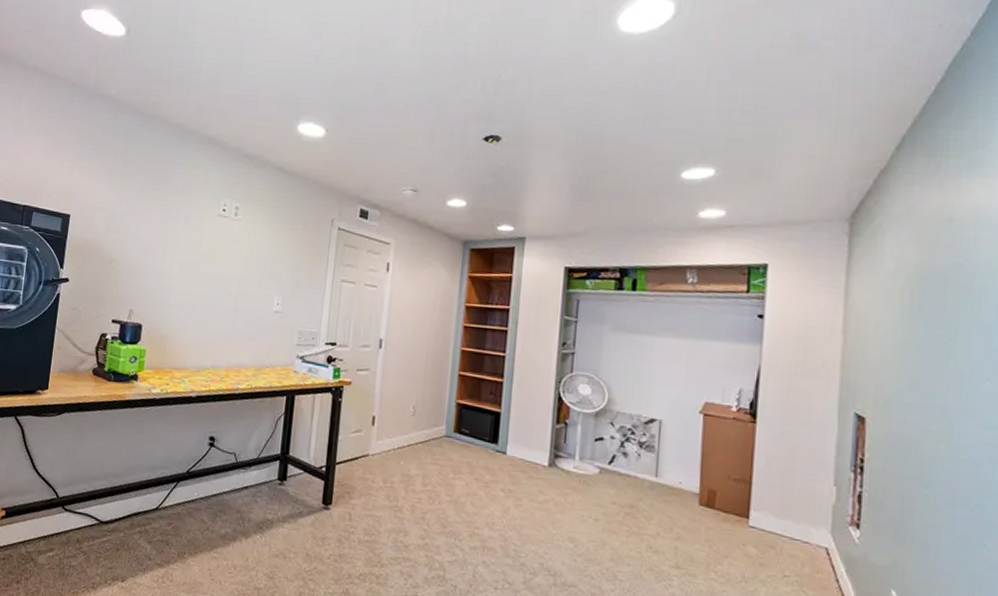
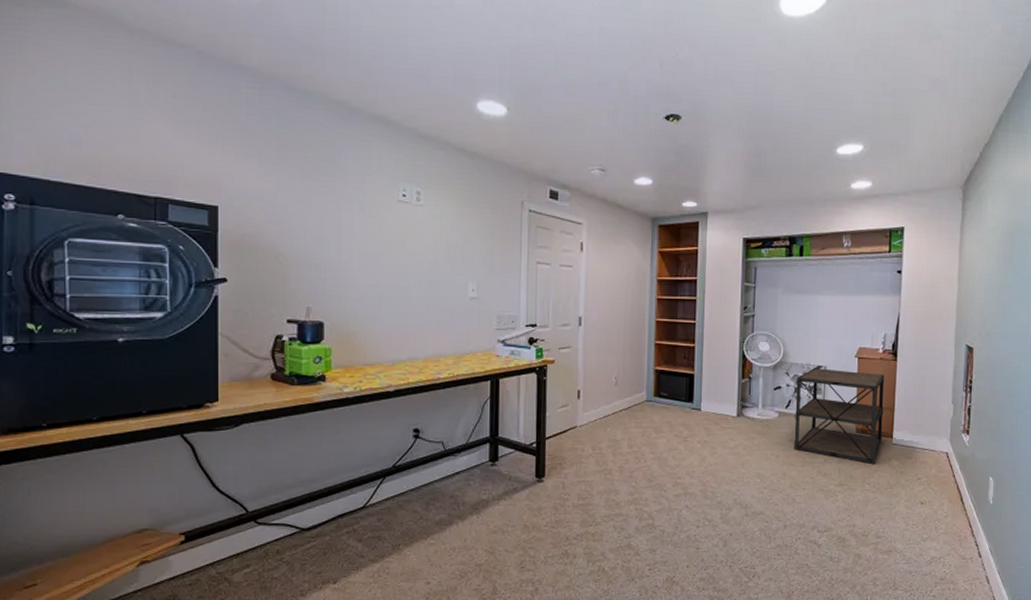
shelving unit: none [617,419,740,549] -> present [794,367,885,465]

